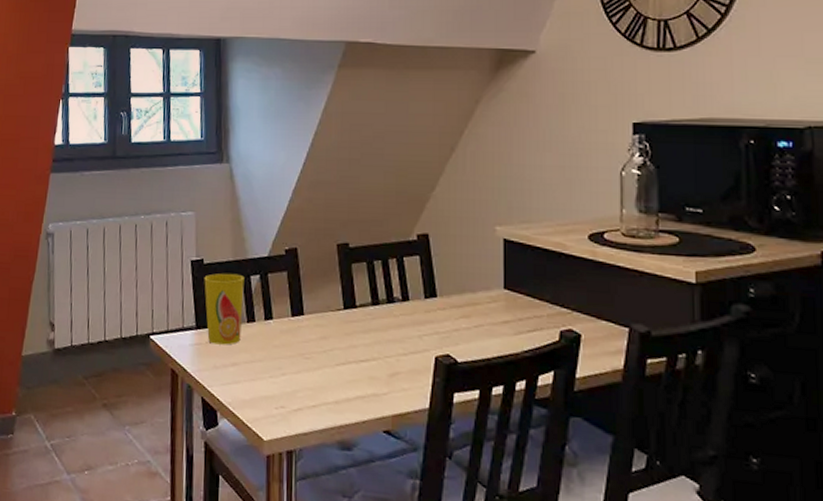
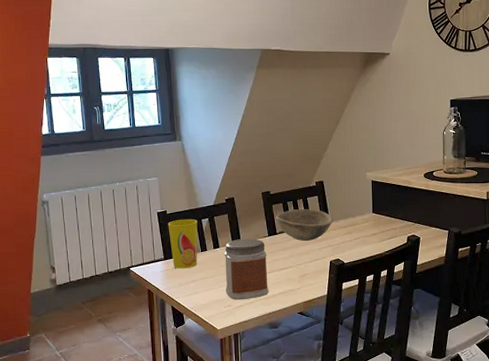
jar: none [278,309,342,401] -> present [224,239,269,300]
bowl: none [356,273,442,323] -> present [276,209,333,242]

